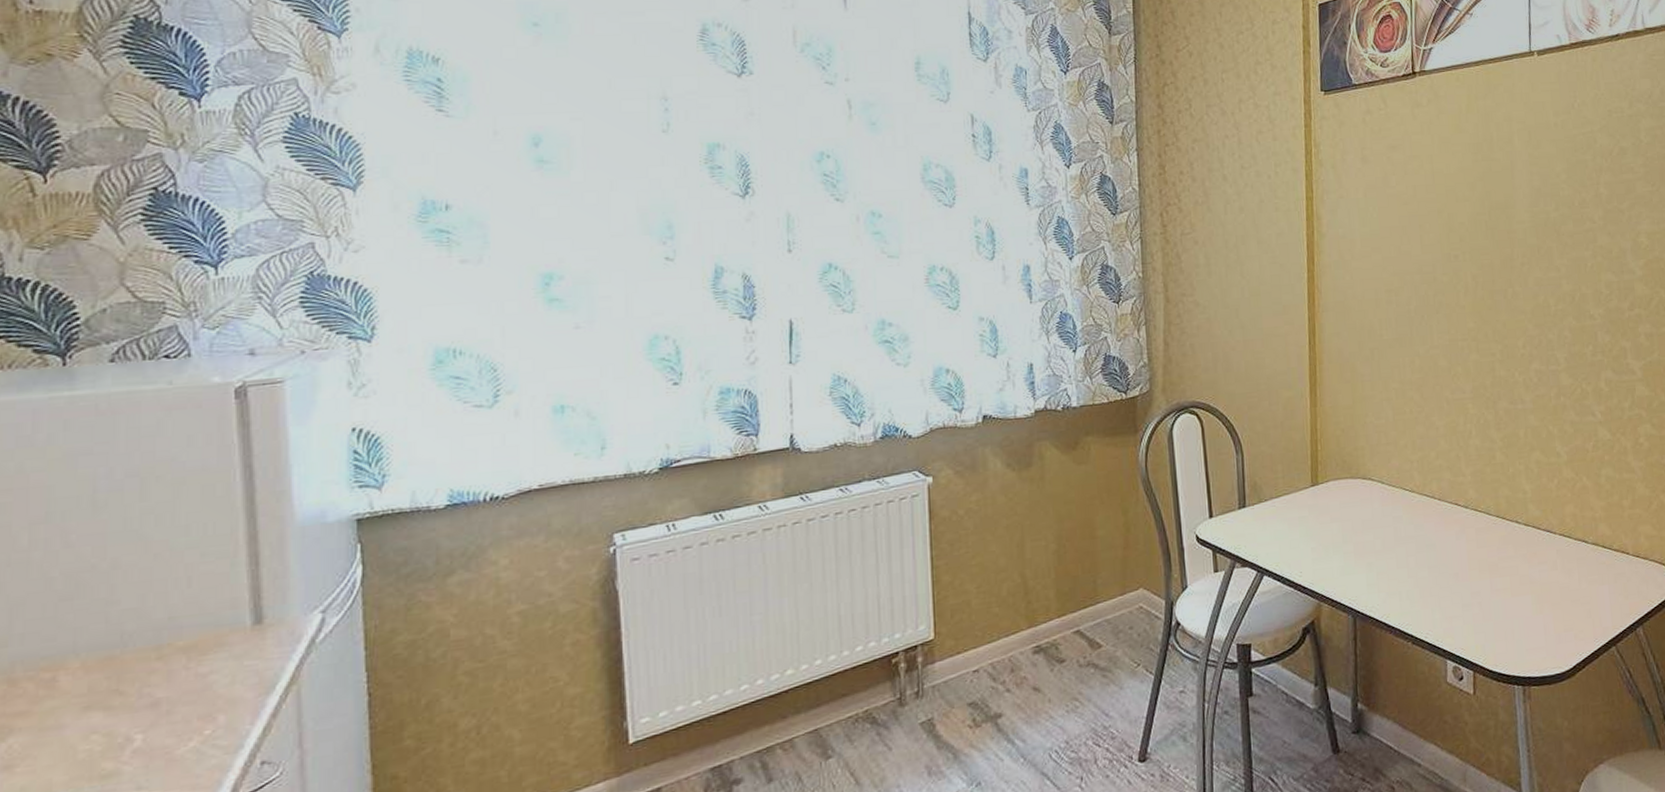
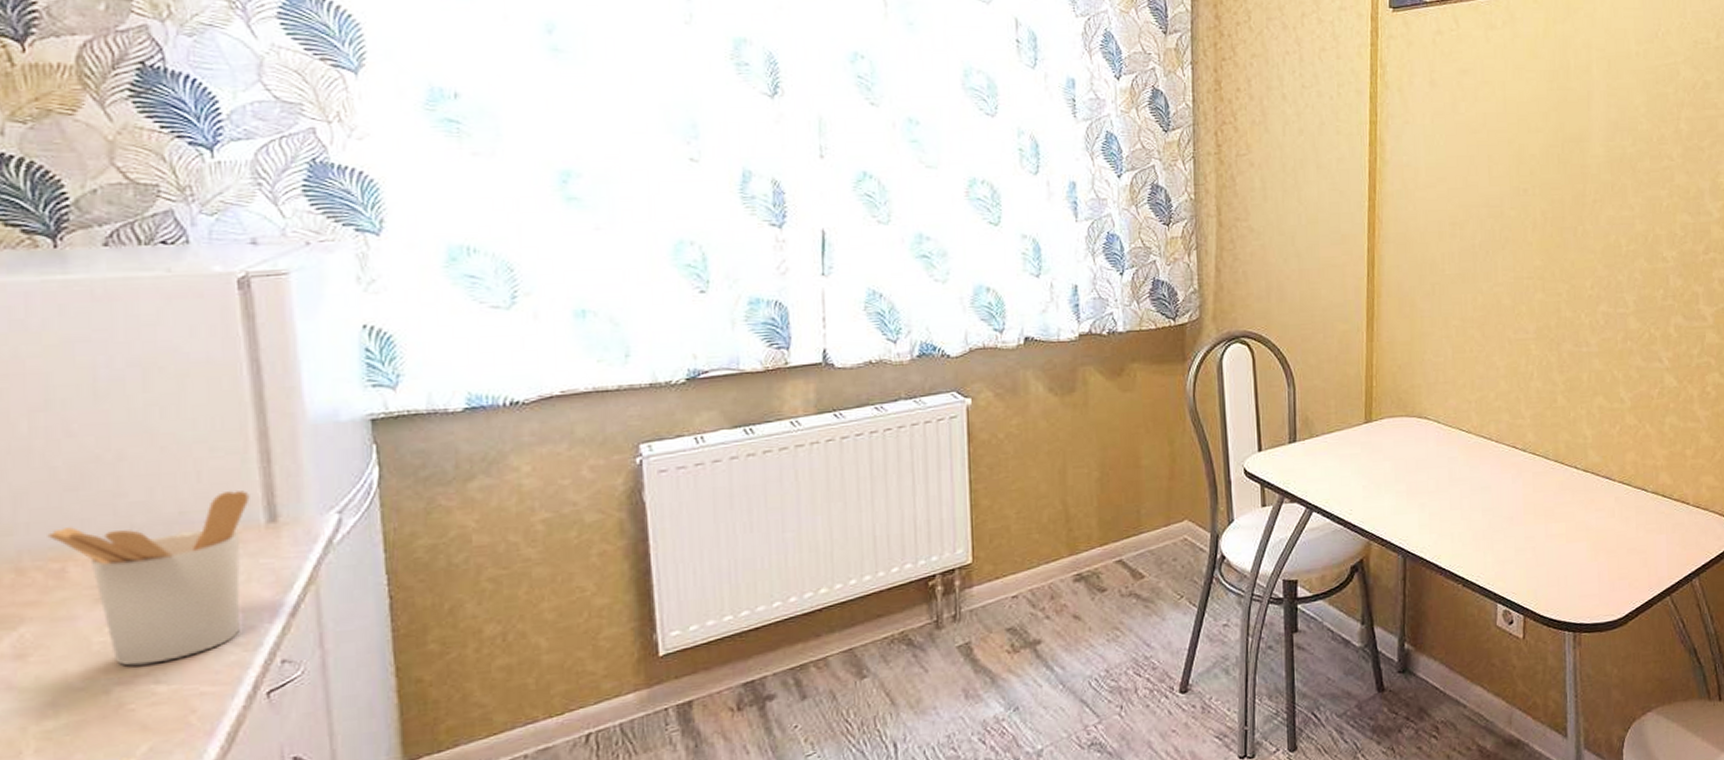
utensil holder: none [40,594,237,773] -> present [47,490,250,666]

